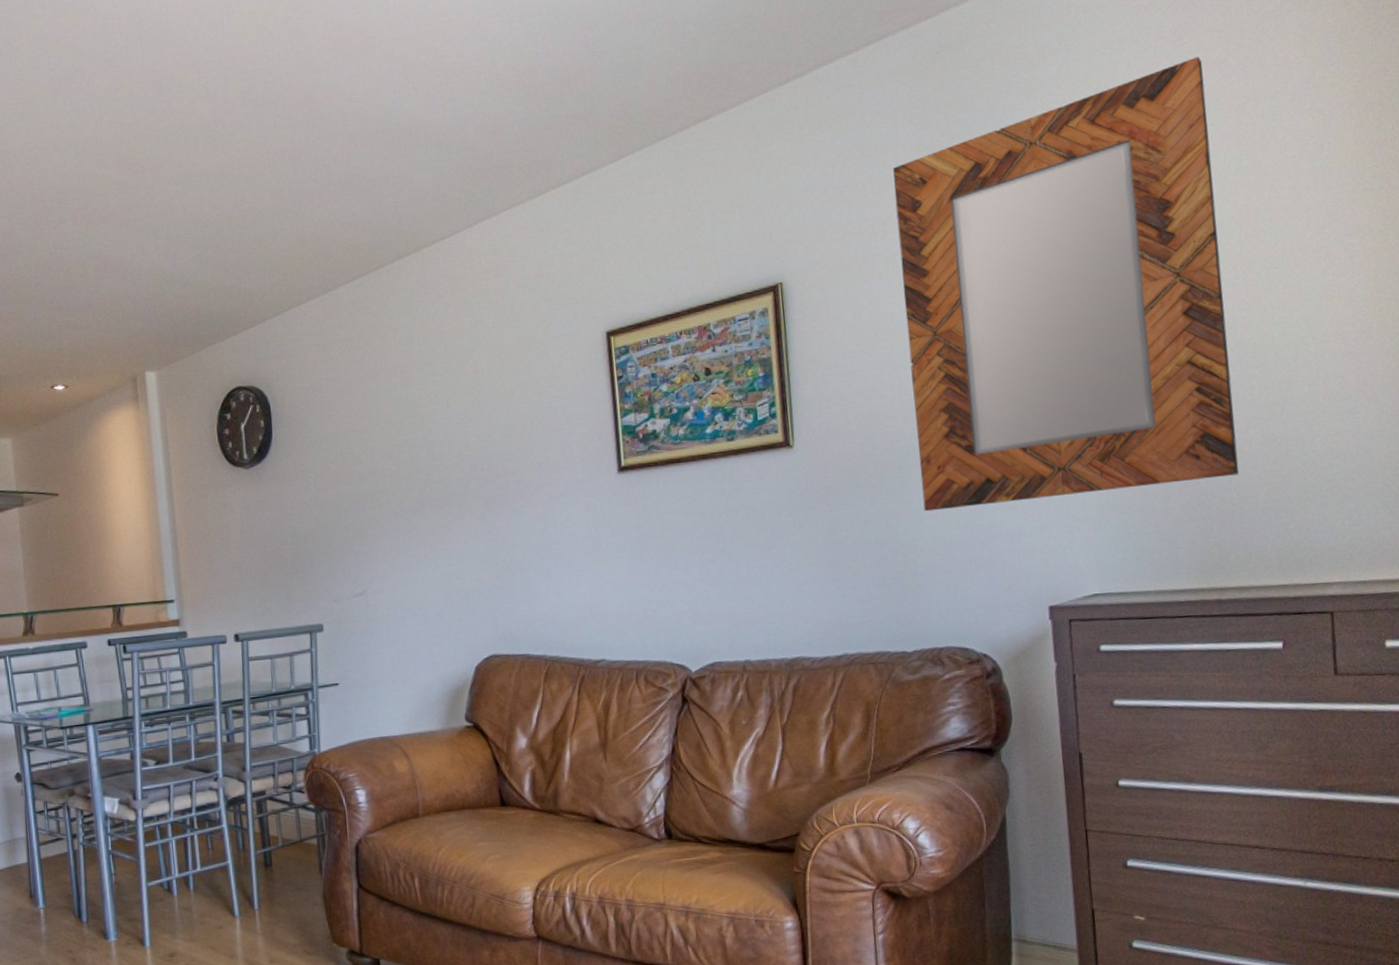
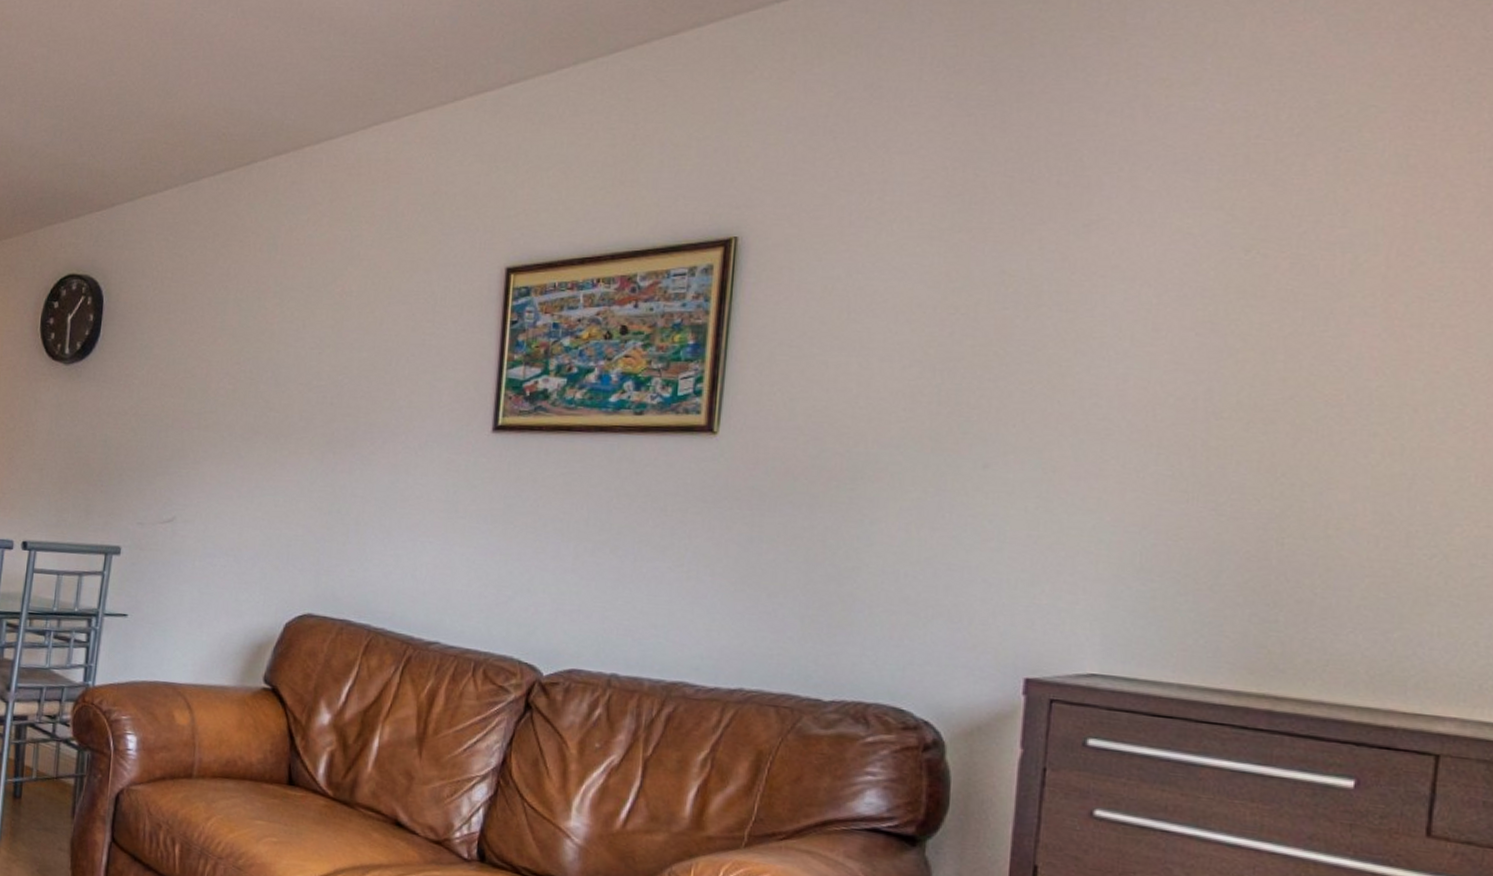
home mirror: present [893,56,1239,512] -> none [876,17,1372,558]

